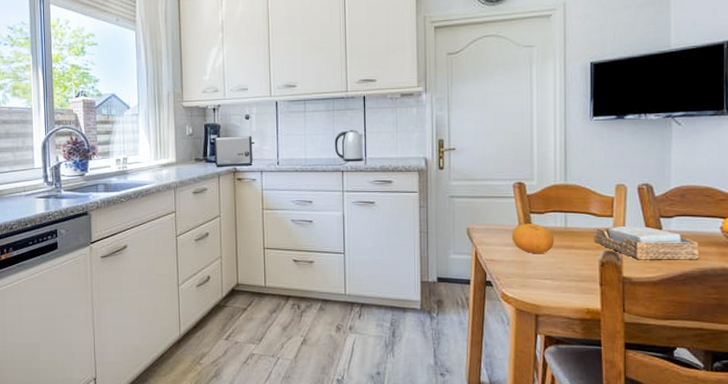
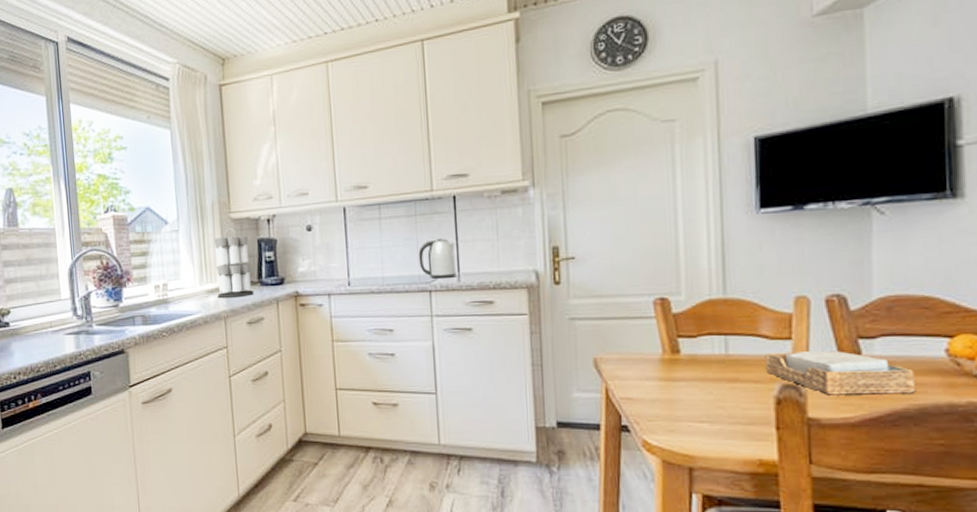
spice rack: none [169,113,200,172] -> present [214,227,254,299]
toaster: present [213,136,255,167] -> none [269,251,320,291]
fruit: present [511,224,555,254] -> none [653,350,712,390]

